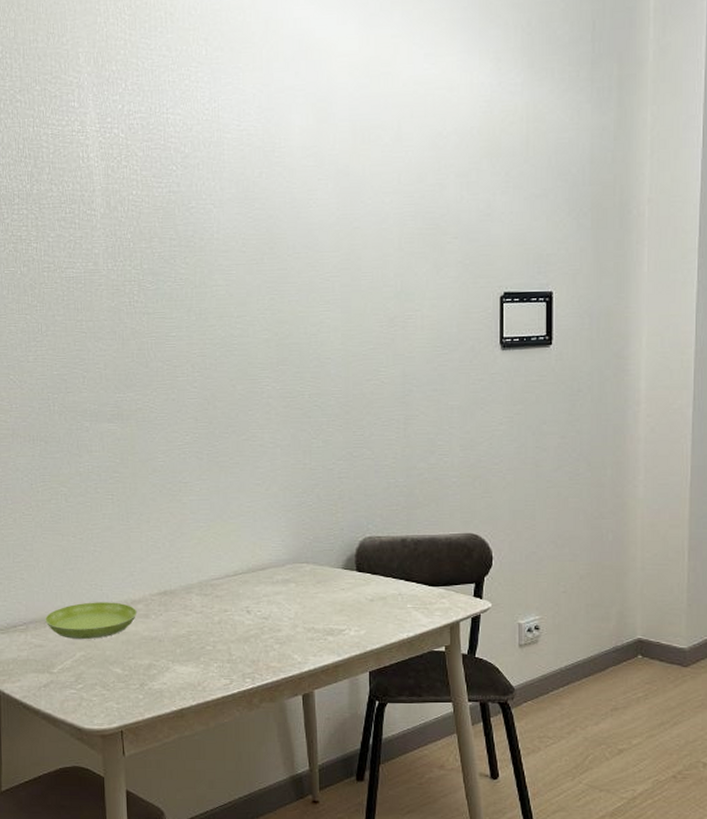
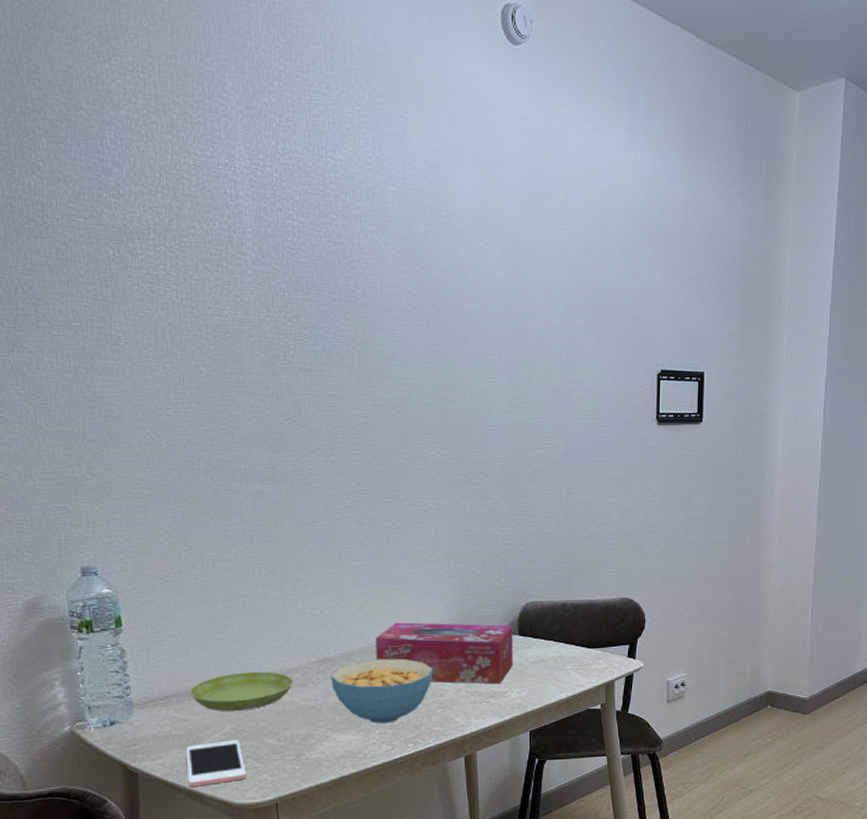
cell phone: none [42,667,95,710] -> present [186,740,247,787]
cereal bowl: none [171,592,270,657] -> present [330,658,433,724]
tissue box: none [214,556,351,622] -> present [375,622,513,685]

